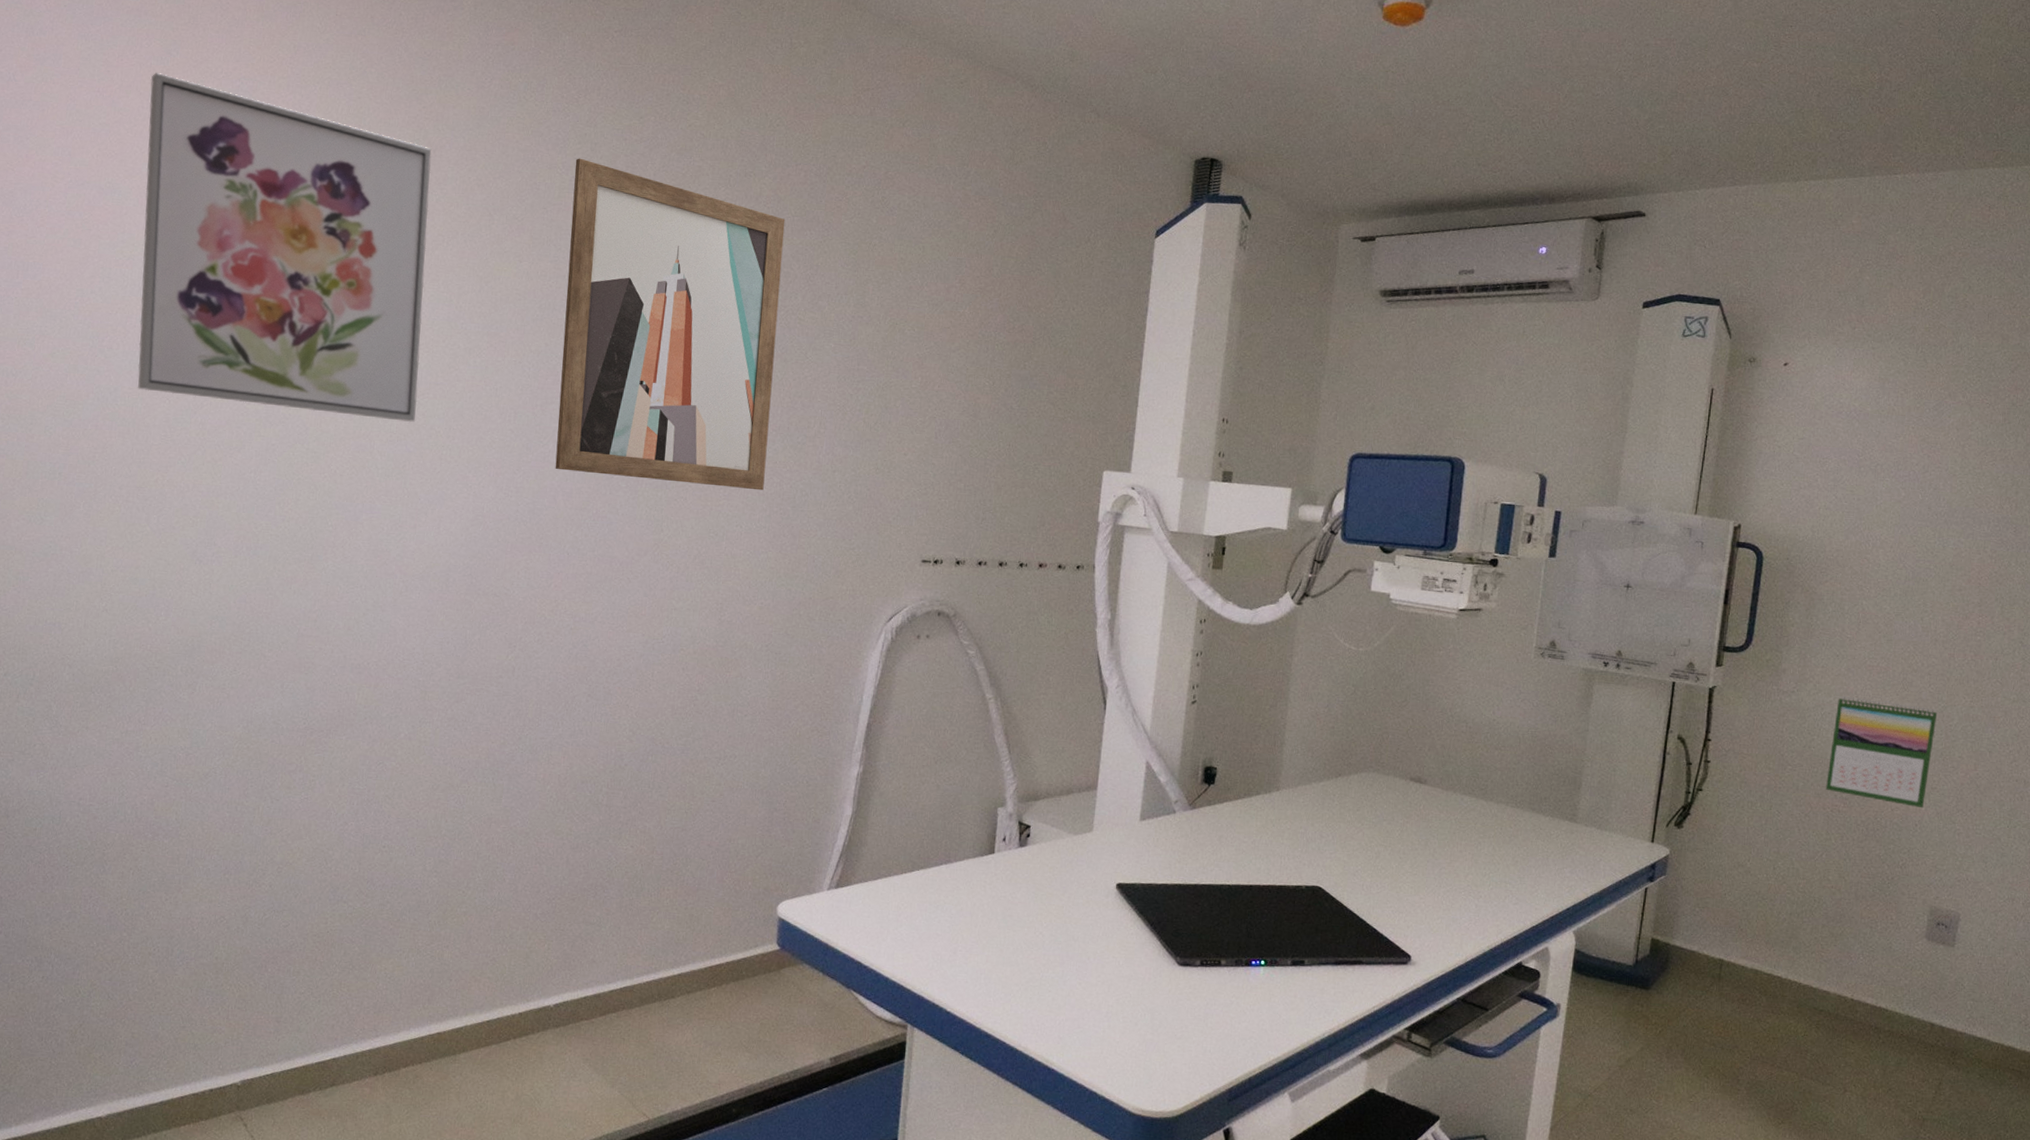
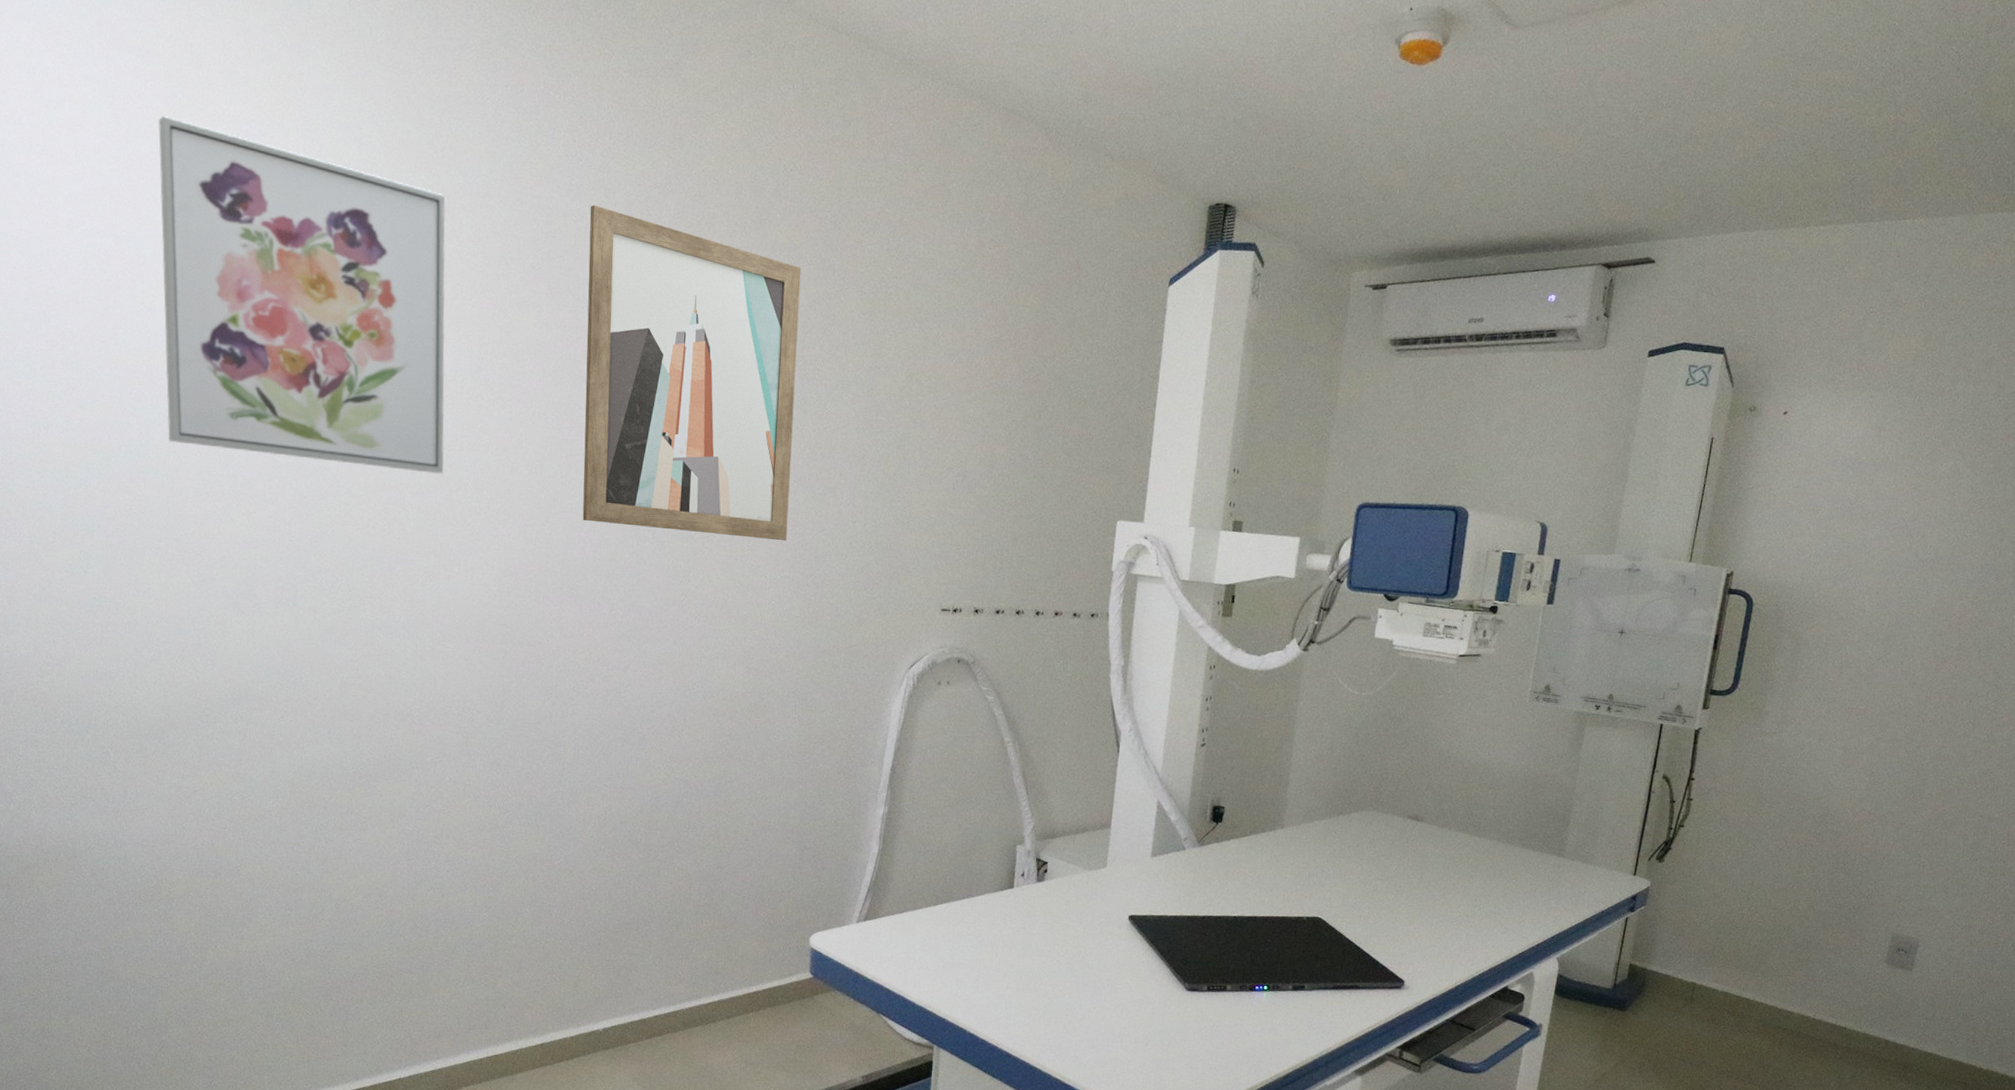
calendar: present [1826,696,1938,809] -> none [1801,737,1911,843]

